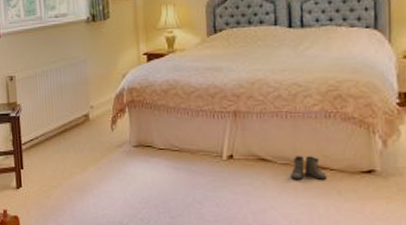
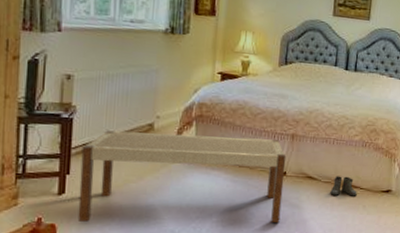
bench: none [30,119,234,214] -> present [77,130,286,222]

